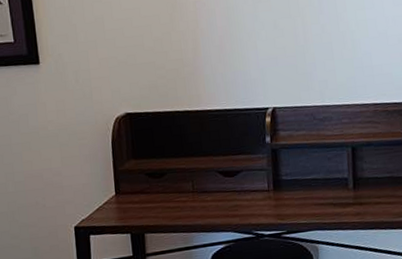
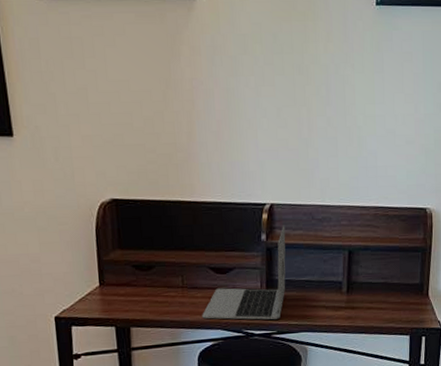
laptop: none [212,127,293,222] -> present [202,225,286,320]

